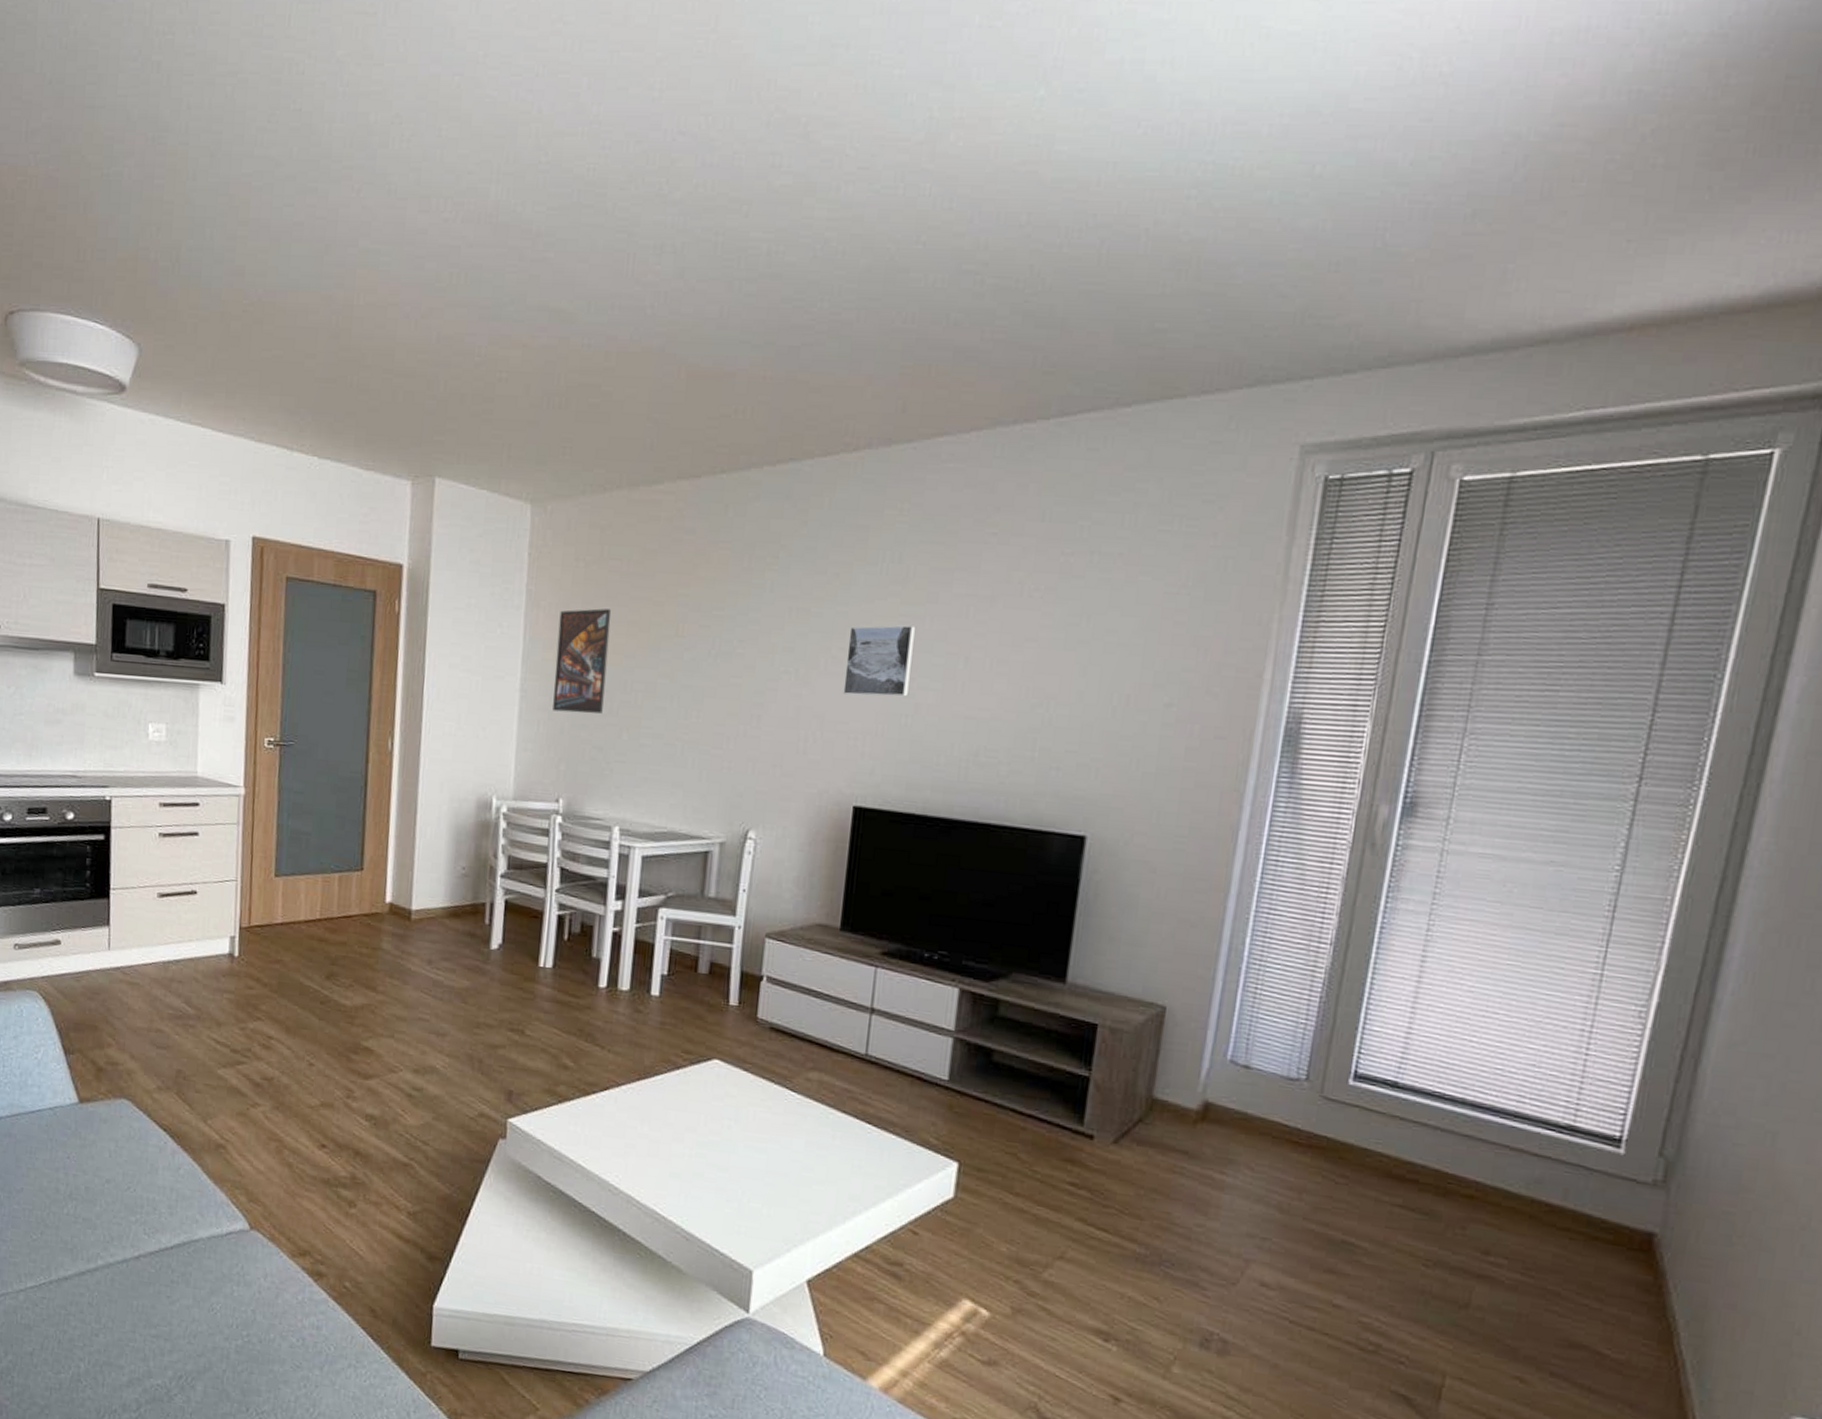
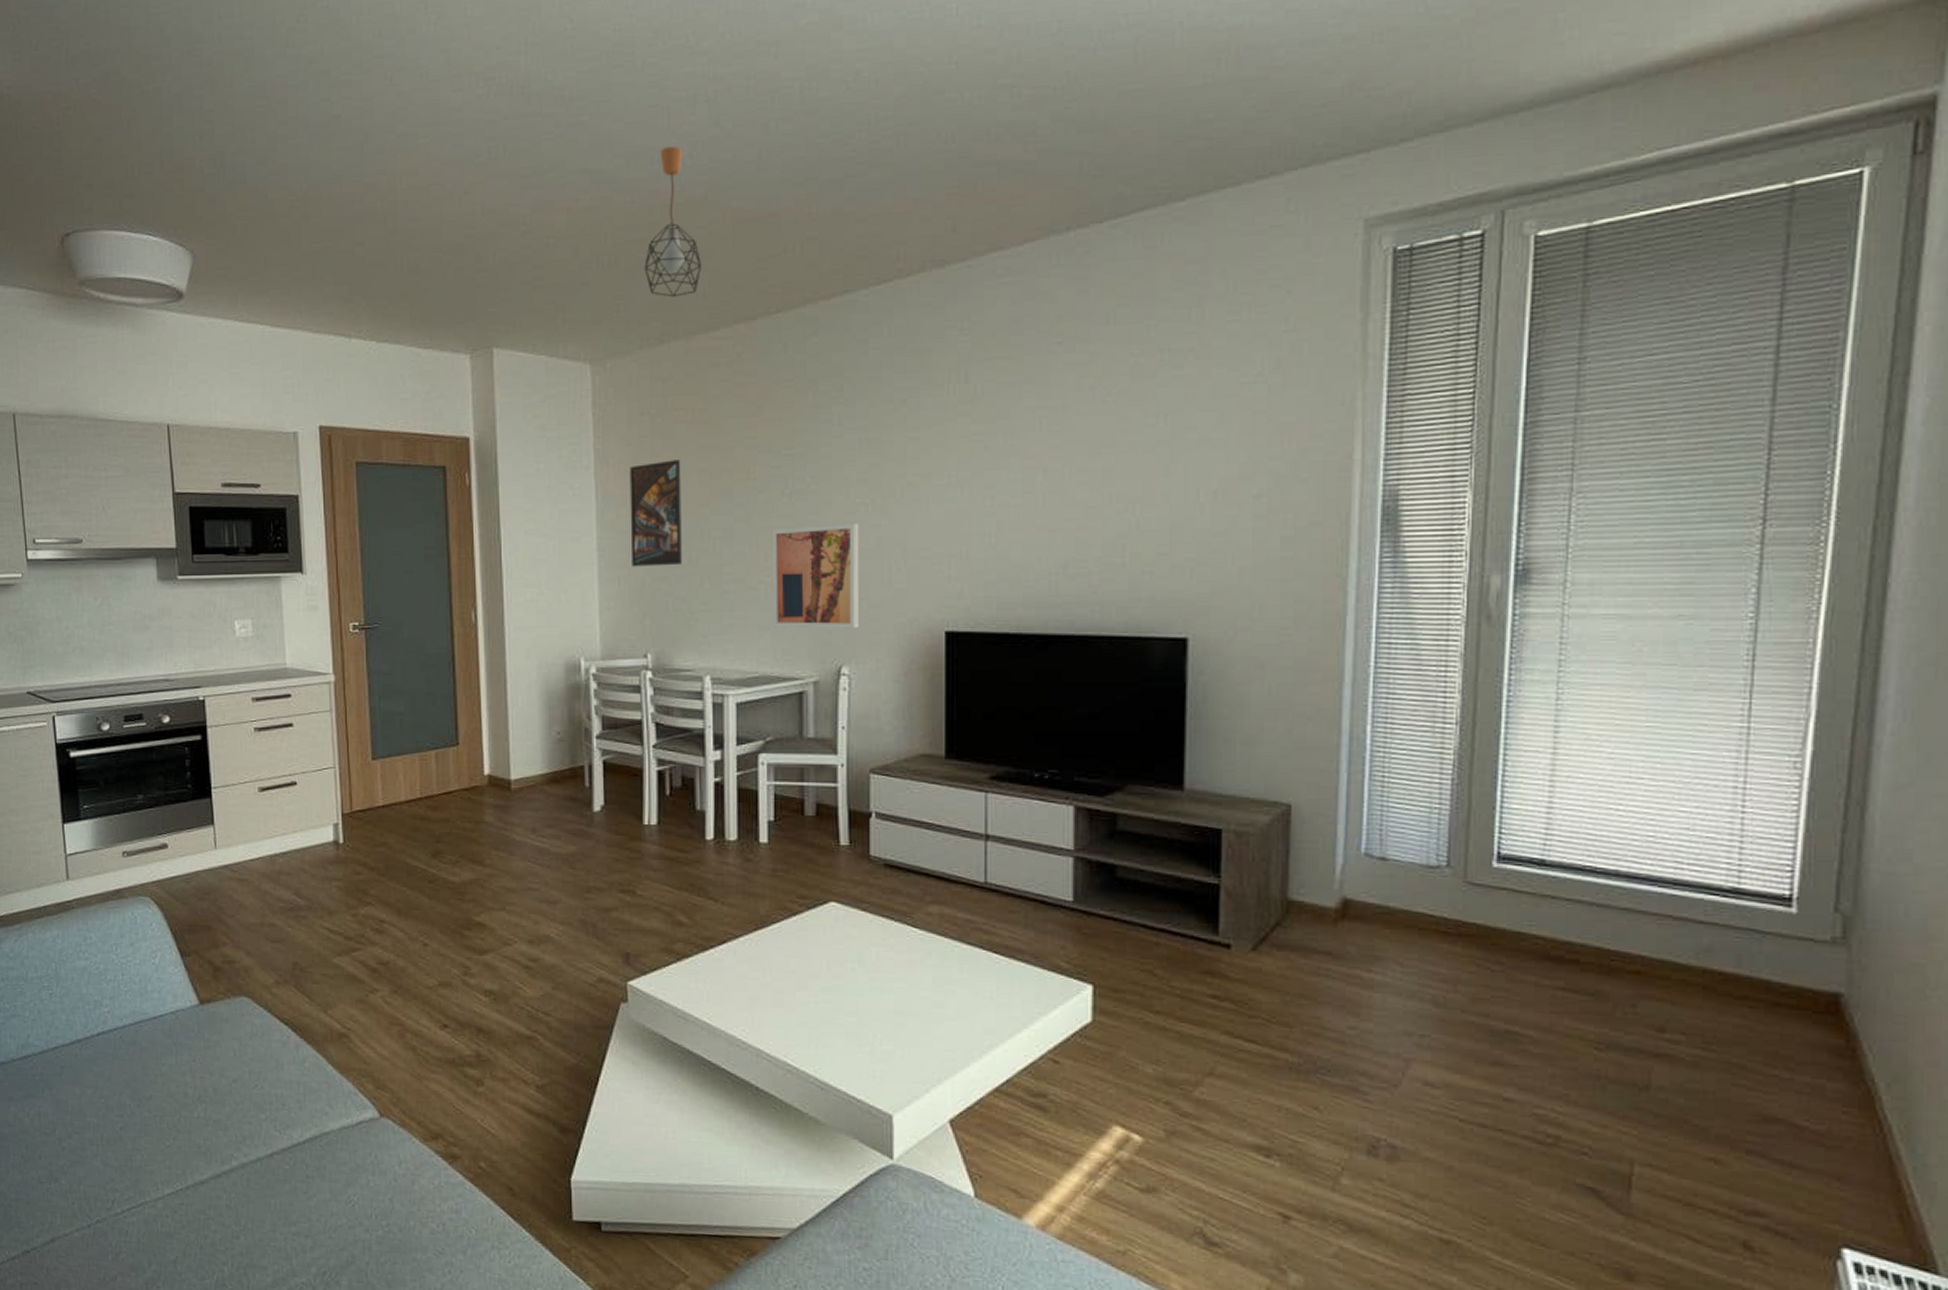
pendant light: none [594,294,653,446] -> present [644,146,702,297]
wall art: none [686,688,781,794] -> present [772,523,860,629]
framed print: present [843,625,917,697] -> none [923,444,990,521]

